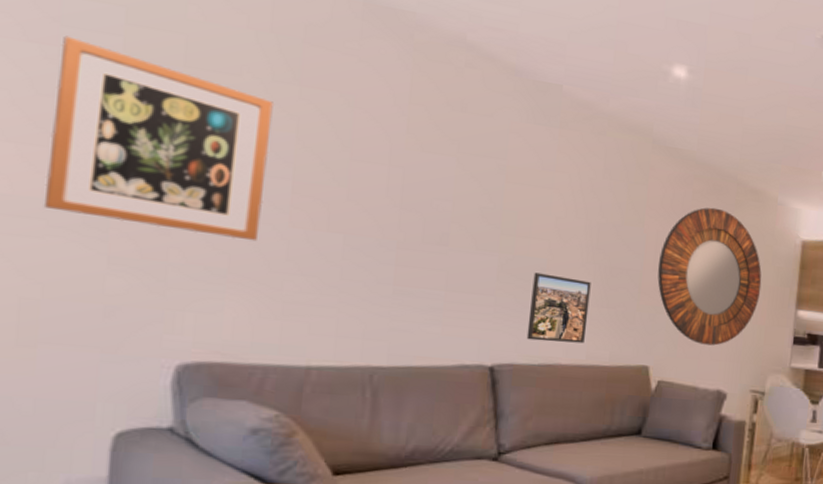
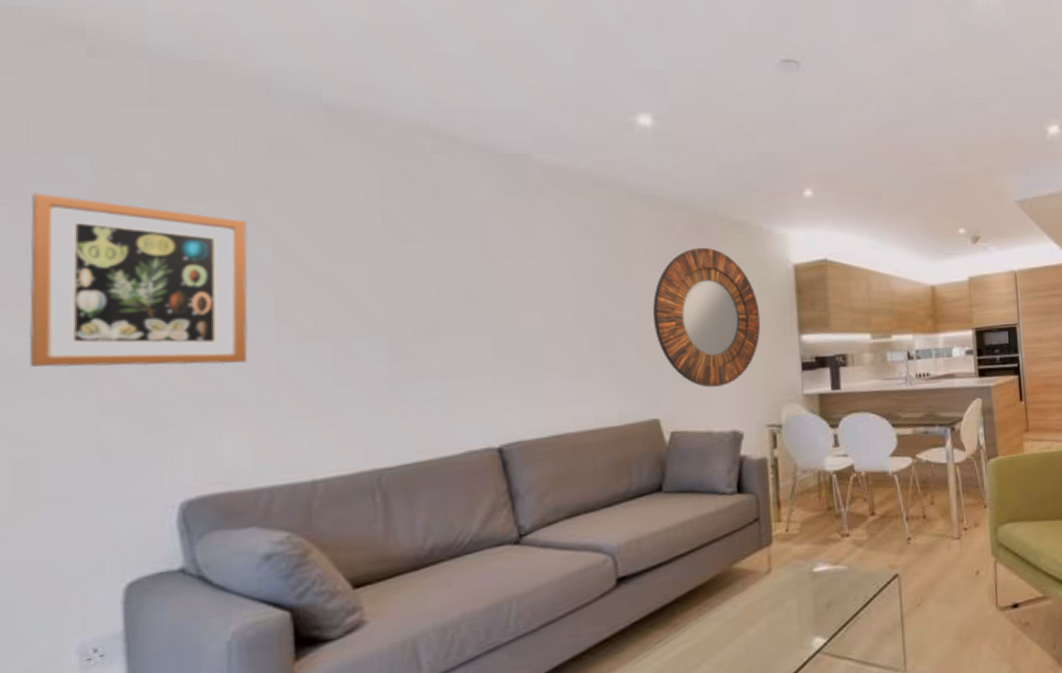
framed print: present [526,272,591,344] -> none [529,343,591,414]

